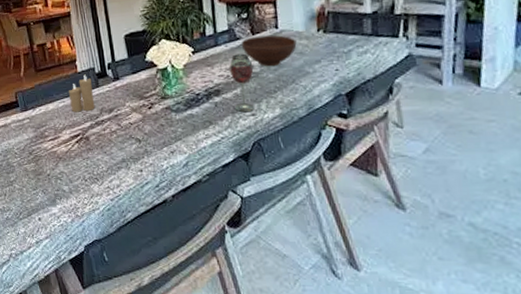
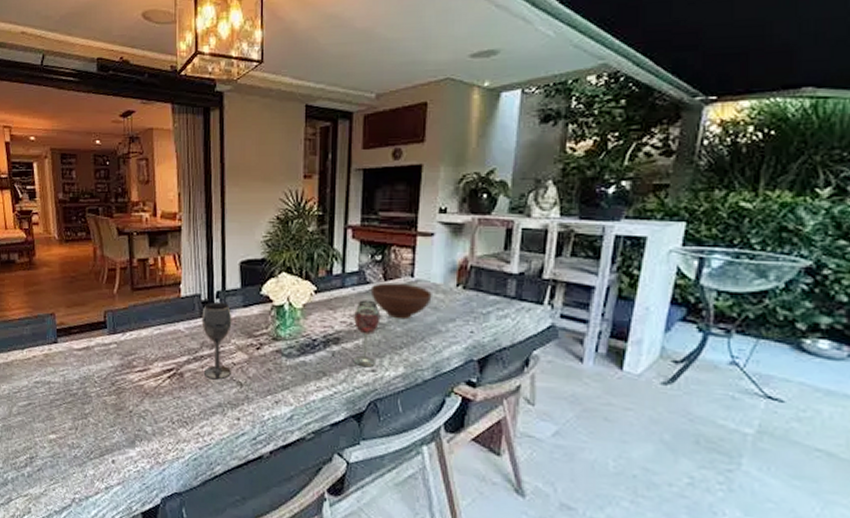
candle: present [68,74,95,113] -> none [166,300,196,344]
wine glass: none [98,72,130,139] -> present [201,301,232,380]

